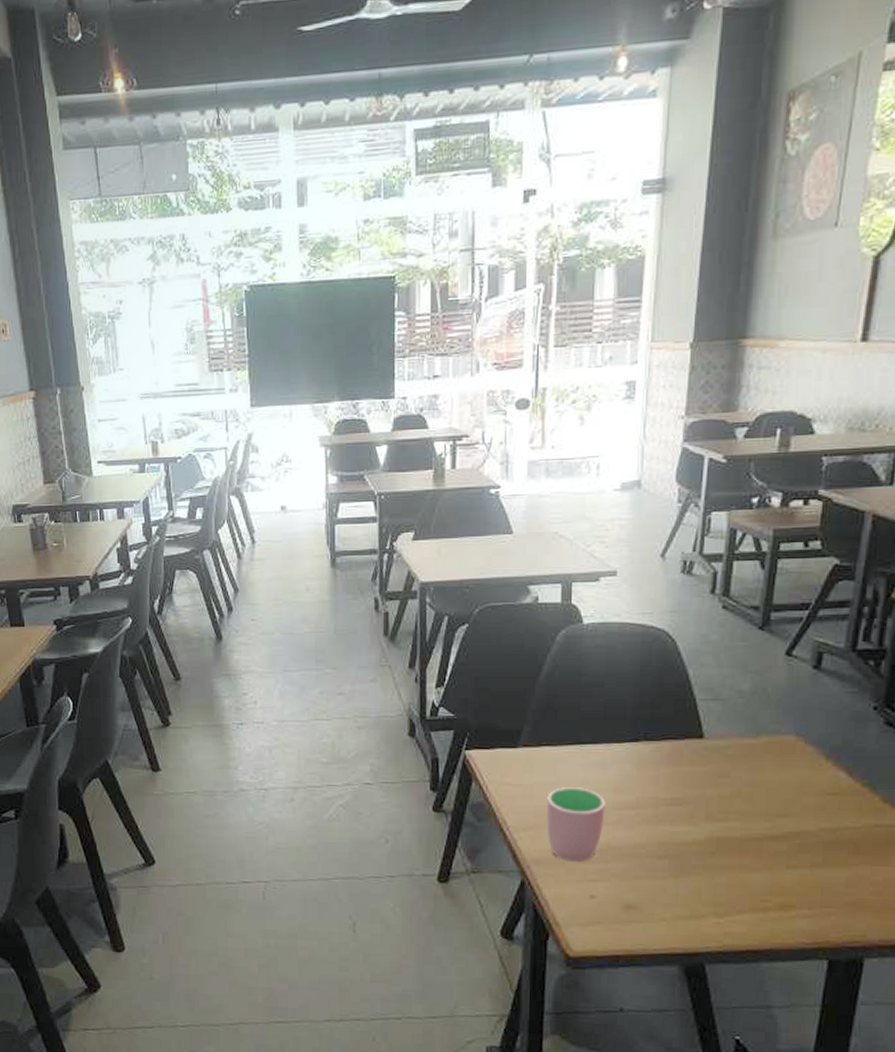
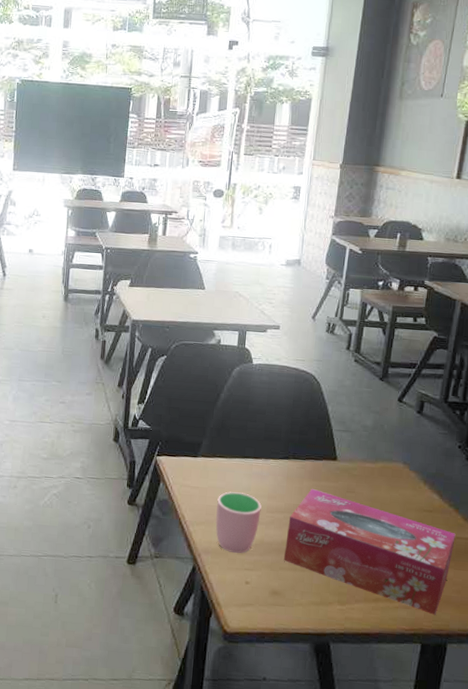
tissue box: none [638,775,872,924] -> present [283,488,456,615]

